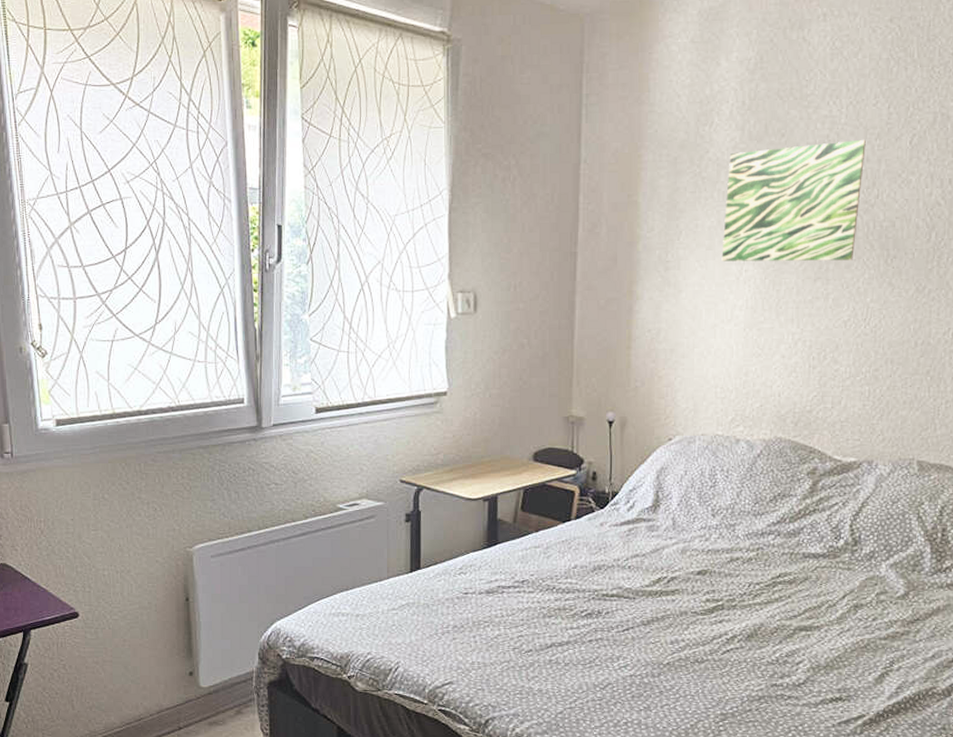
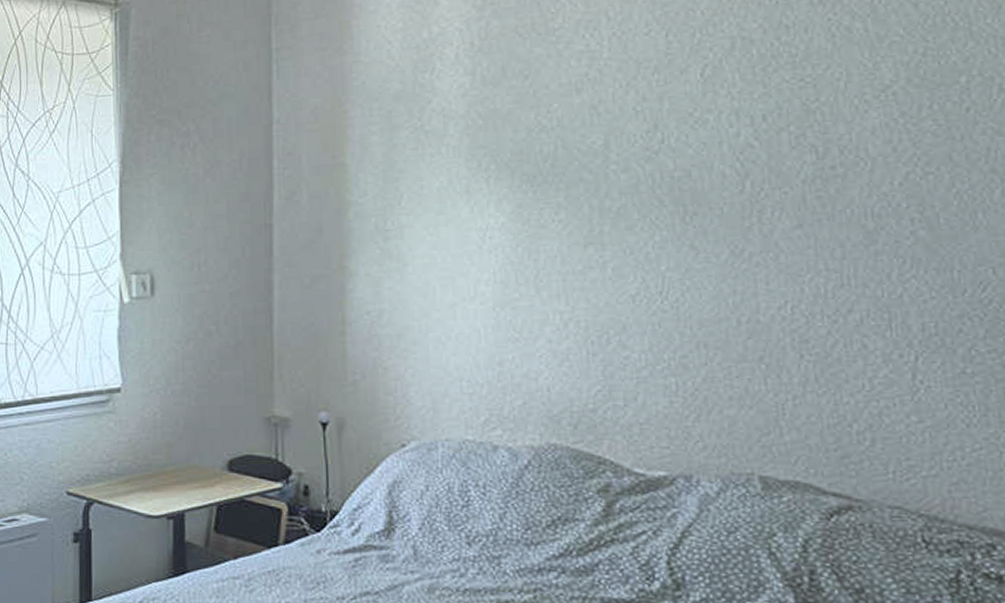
wall art: present [721,139,866,261] -> none [456,75,640,228]

